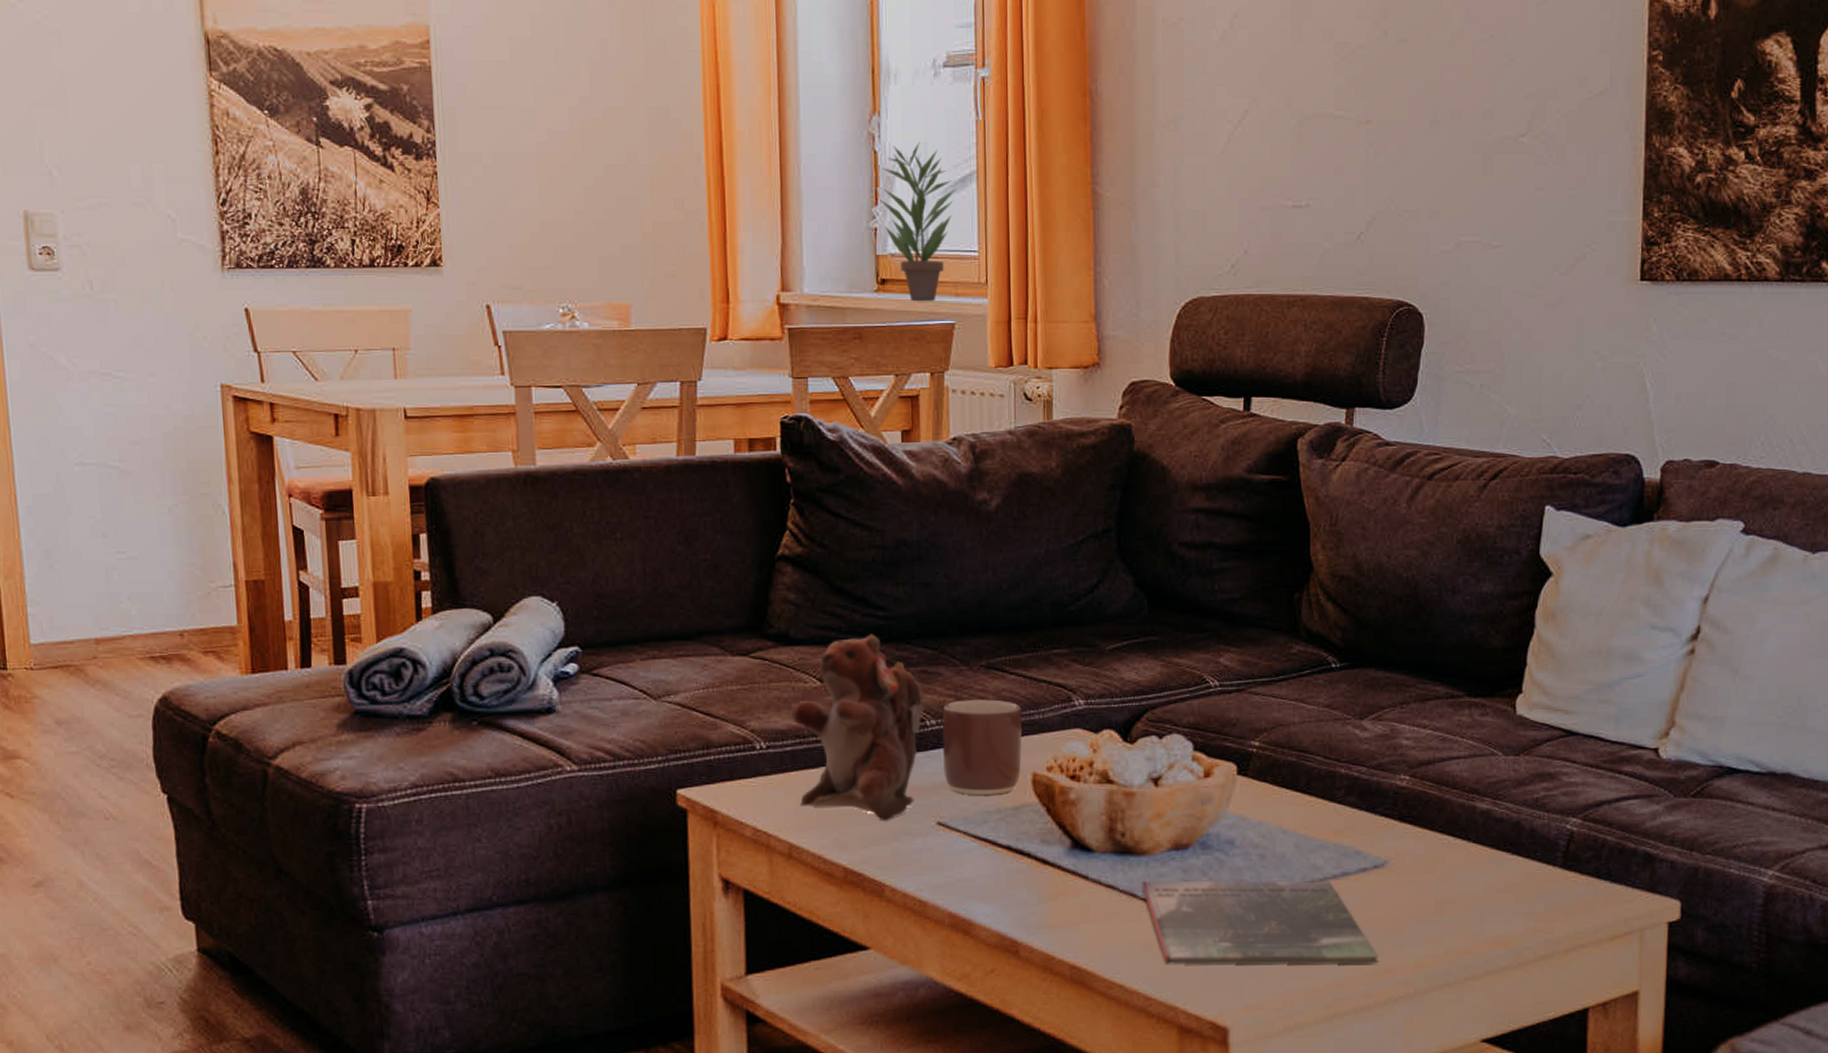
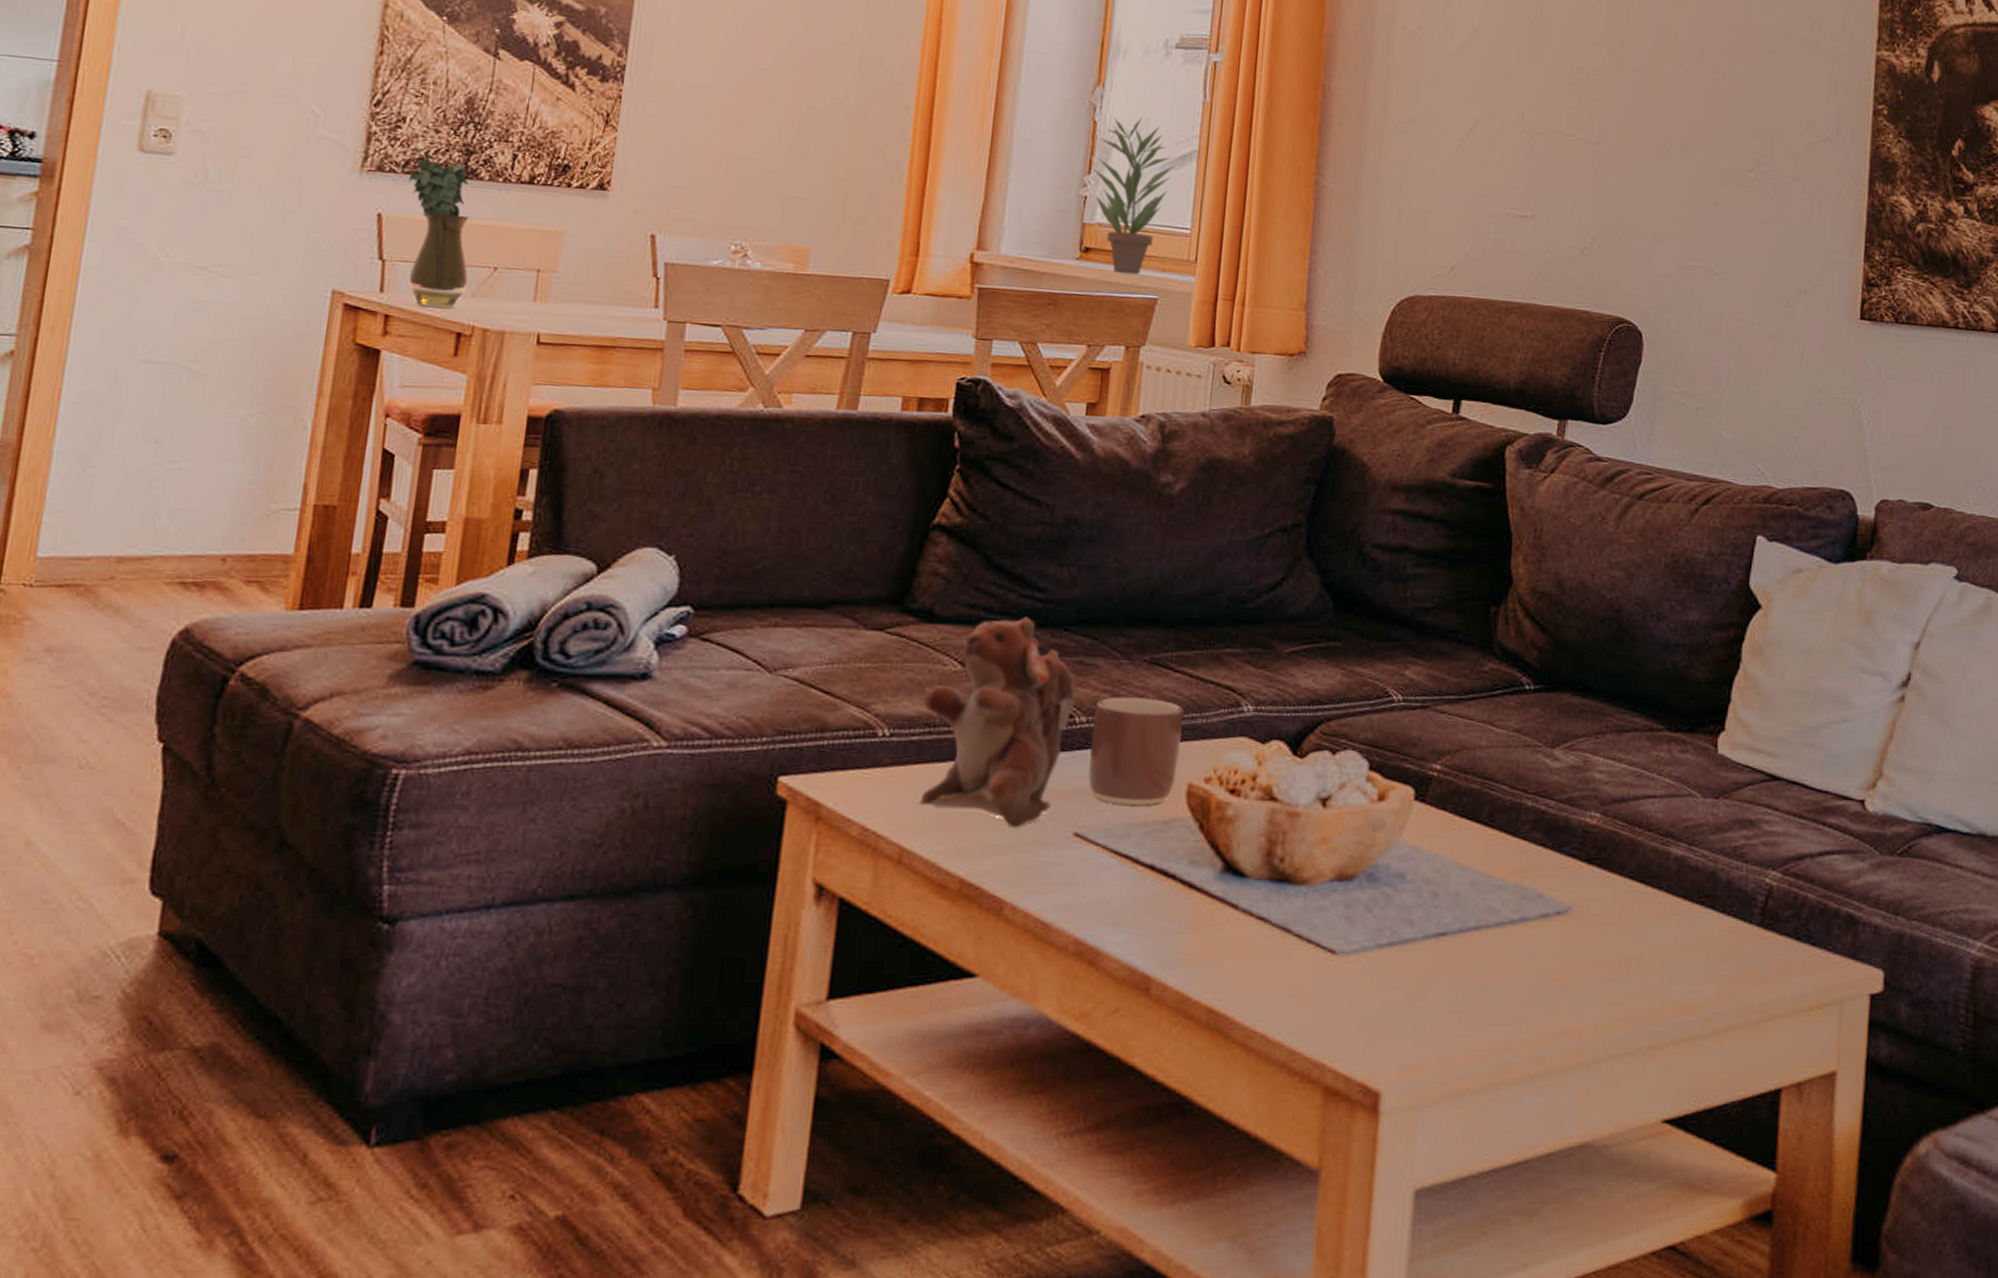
vase: none [264,244,335,393] -> present [408,151,469,309]
magazine: present [1141,880,1378,965] -> none [1297,914,1554,1025]

